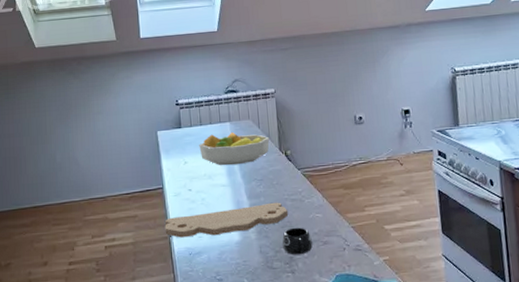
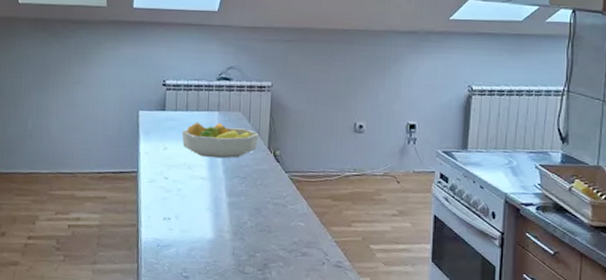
cutting board: present [164,202,288,238] -> none [134,203,268,230]
mug: present [282,227,313,255] -> none [257,233,290,263]

